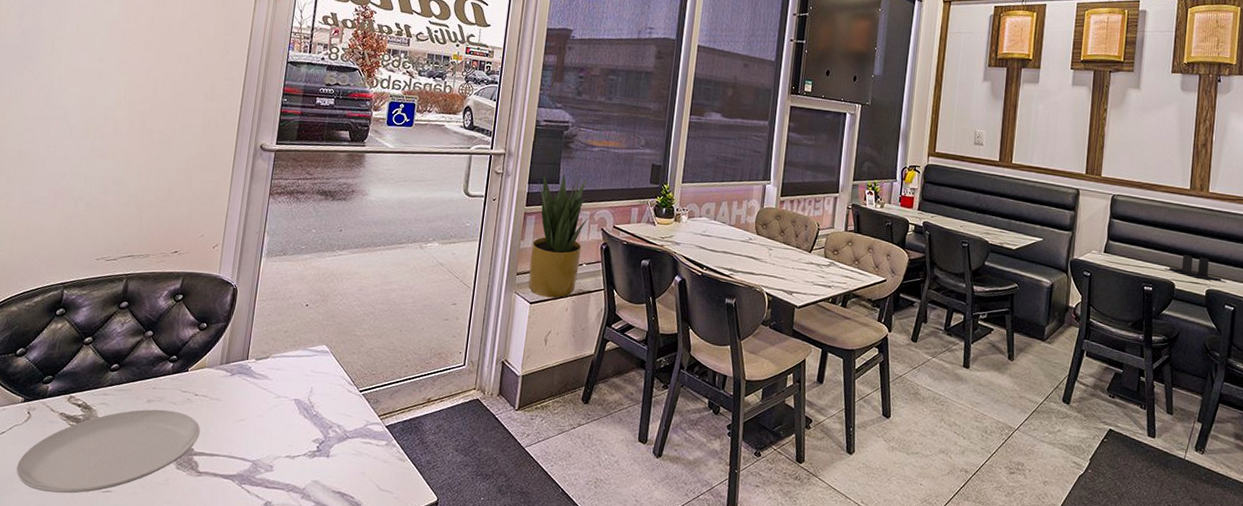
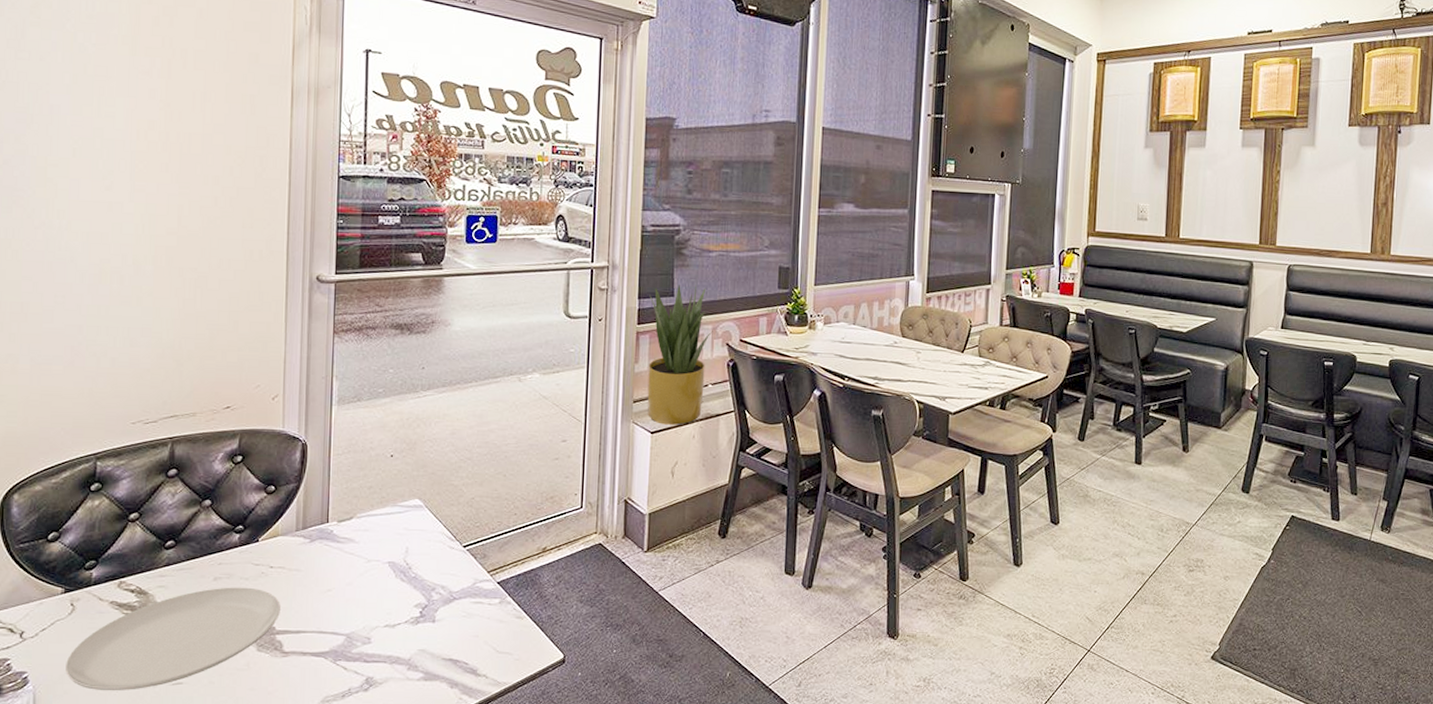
napkin holder: present [1164,255,1227,283] -> none [1345,324,1411,351]

